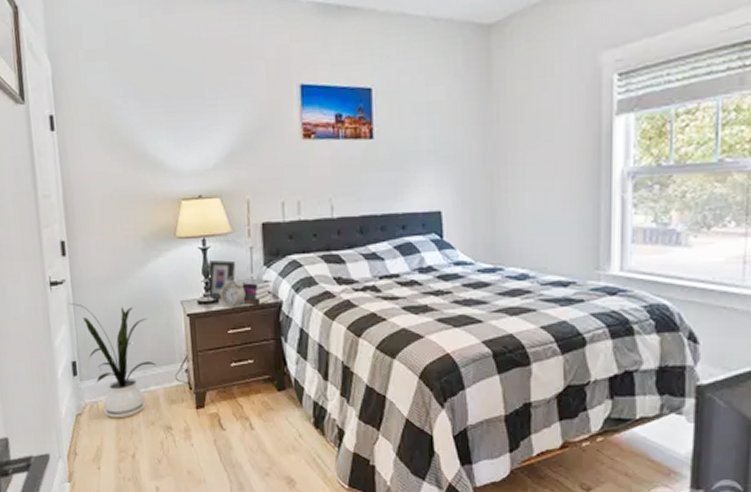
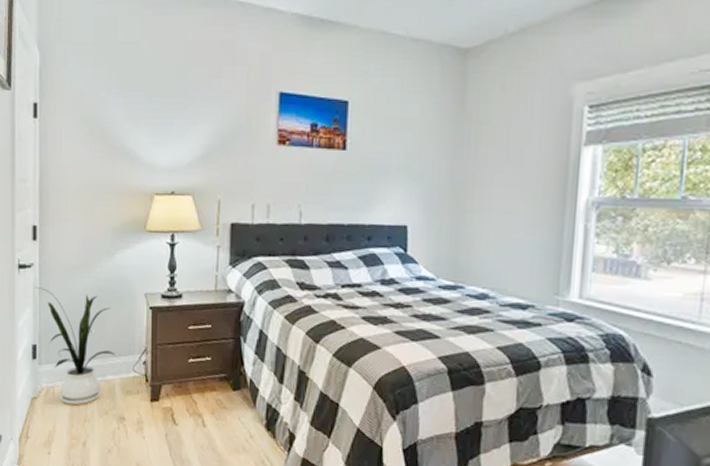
picture frame: present [207,260,236,299] -> none [172,256,202,294]
alarm clock: present [220,275,246,307] -> none [184,272,209,304]
books: present [232,278,273,305] -> none [196,276,237,304]

